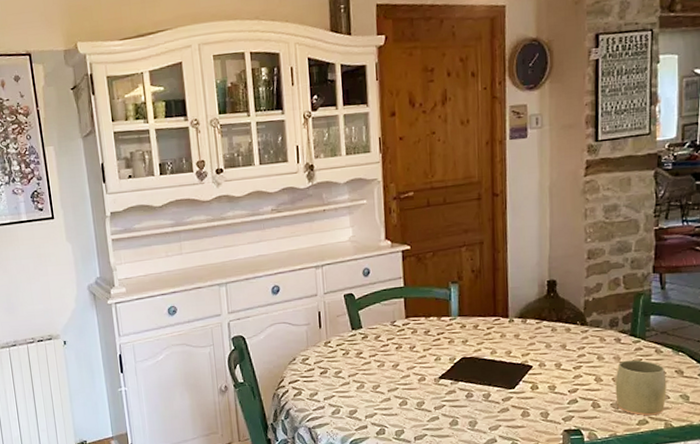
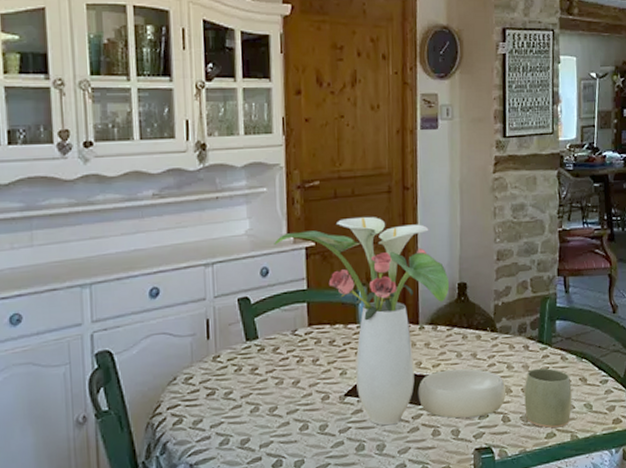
flower arrangement: none [374,221,539,406] -> present [274,216,450,426]
bowl: none [507,358,597,403] -> present [417,368,507,419]

